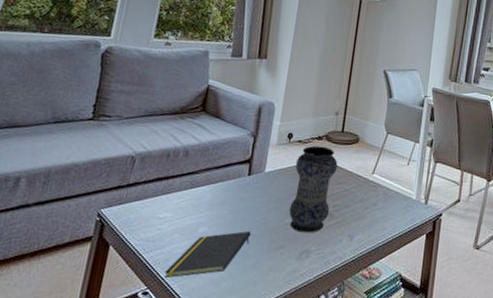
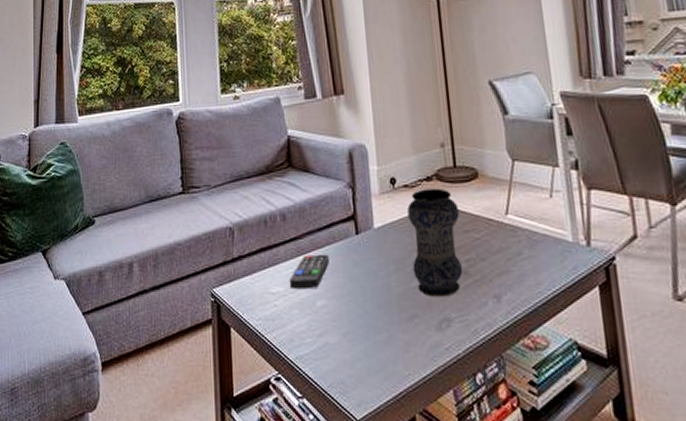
notepad: present [164,230,251,279] -> none [292,299,376,361]
remote control: none [177,187,220,217] -> present [289,254,329,290]

